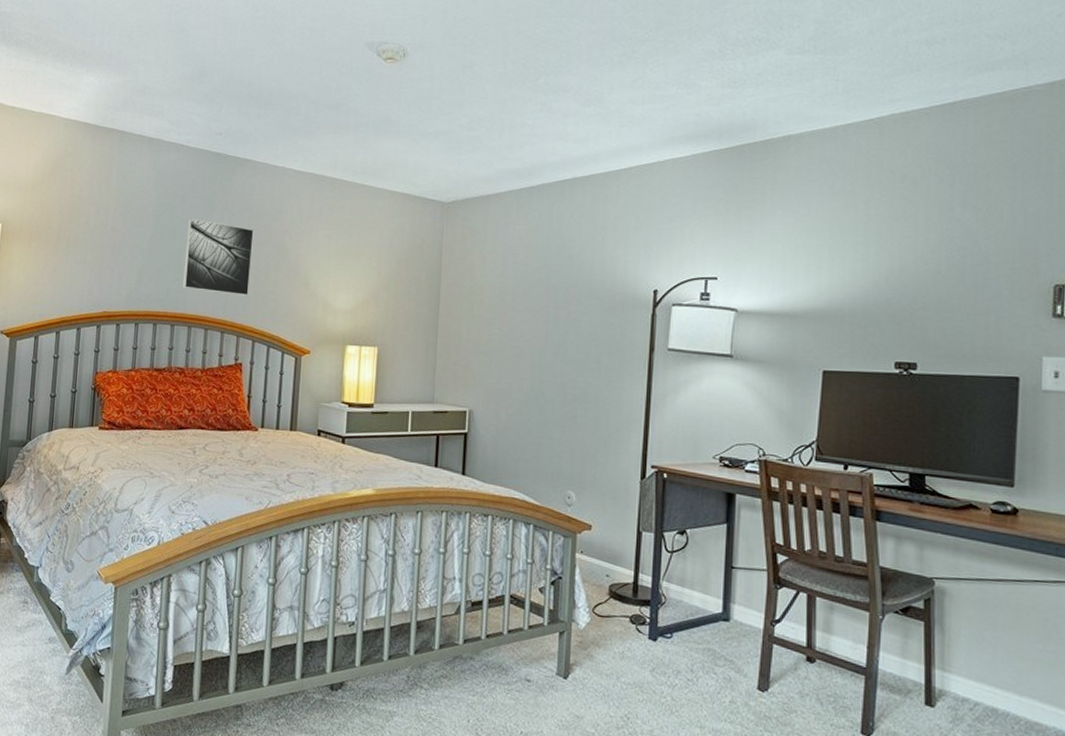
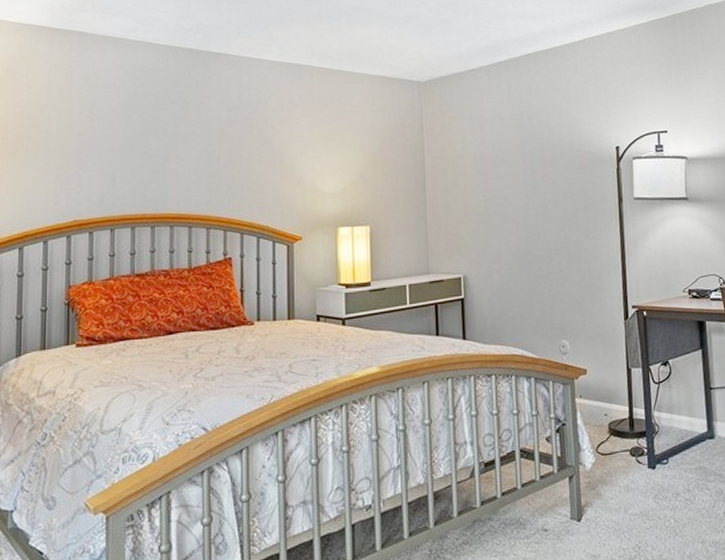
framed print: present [182,218,254,296] -> none [161,116,234,190]

